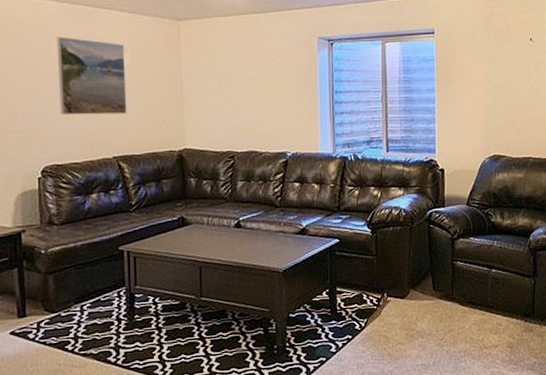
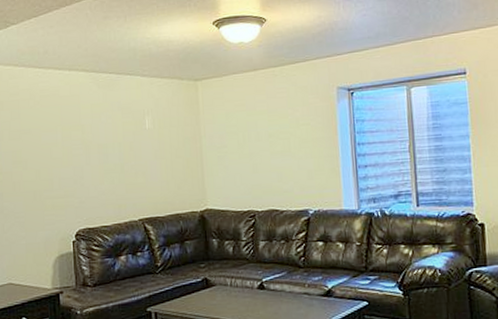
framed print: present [57,36,127,115] -> none [85,105,151,180]

